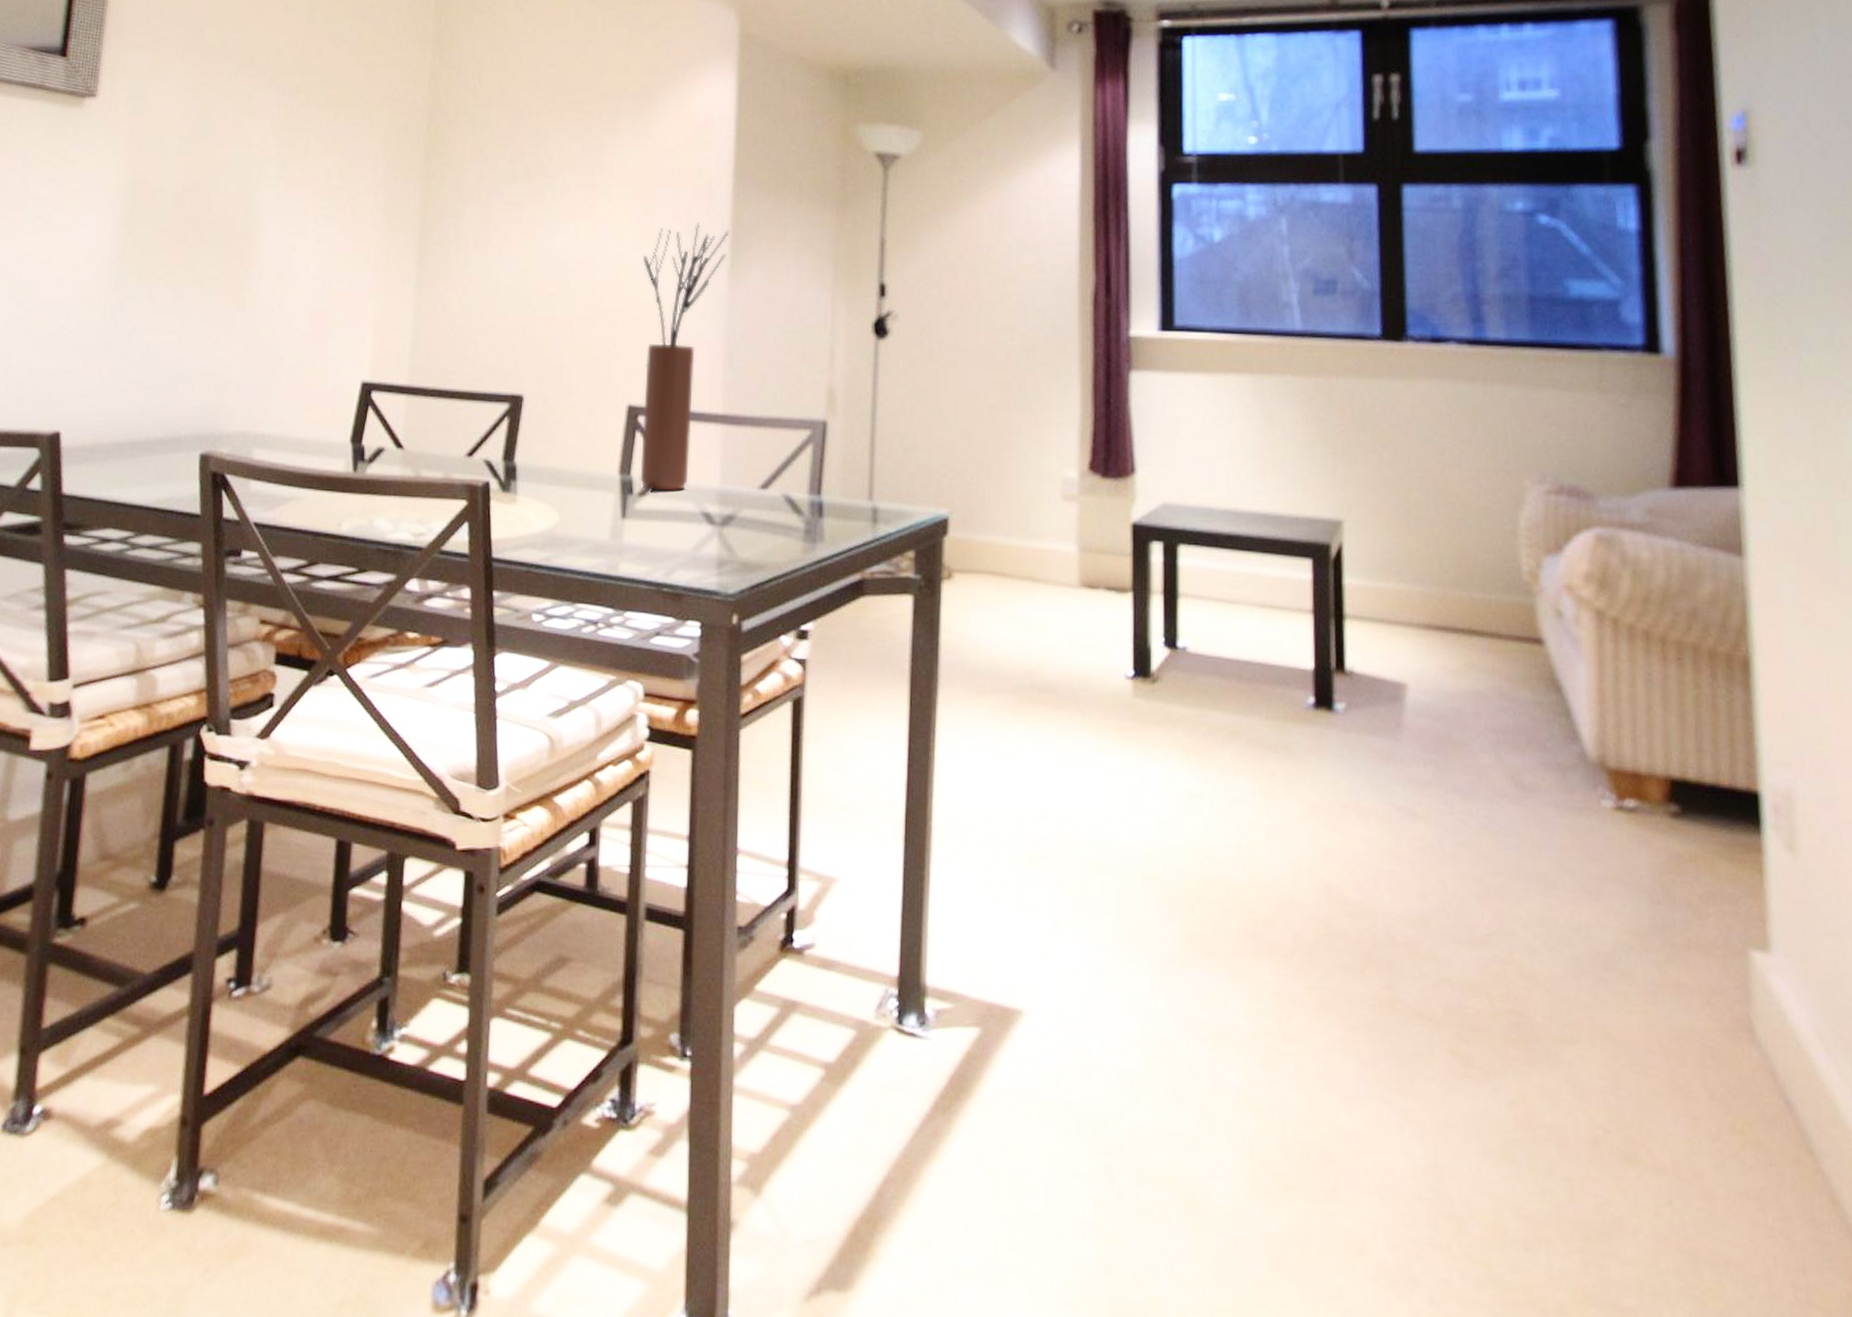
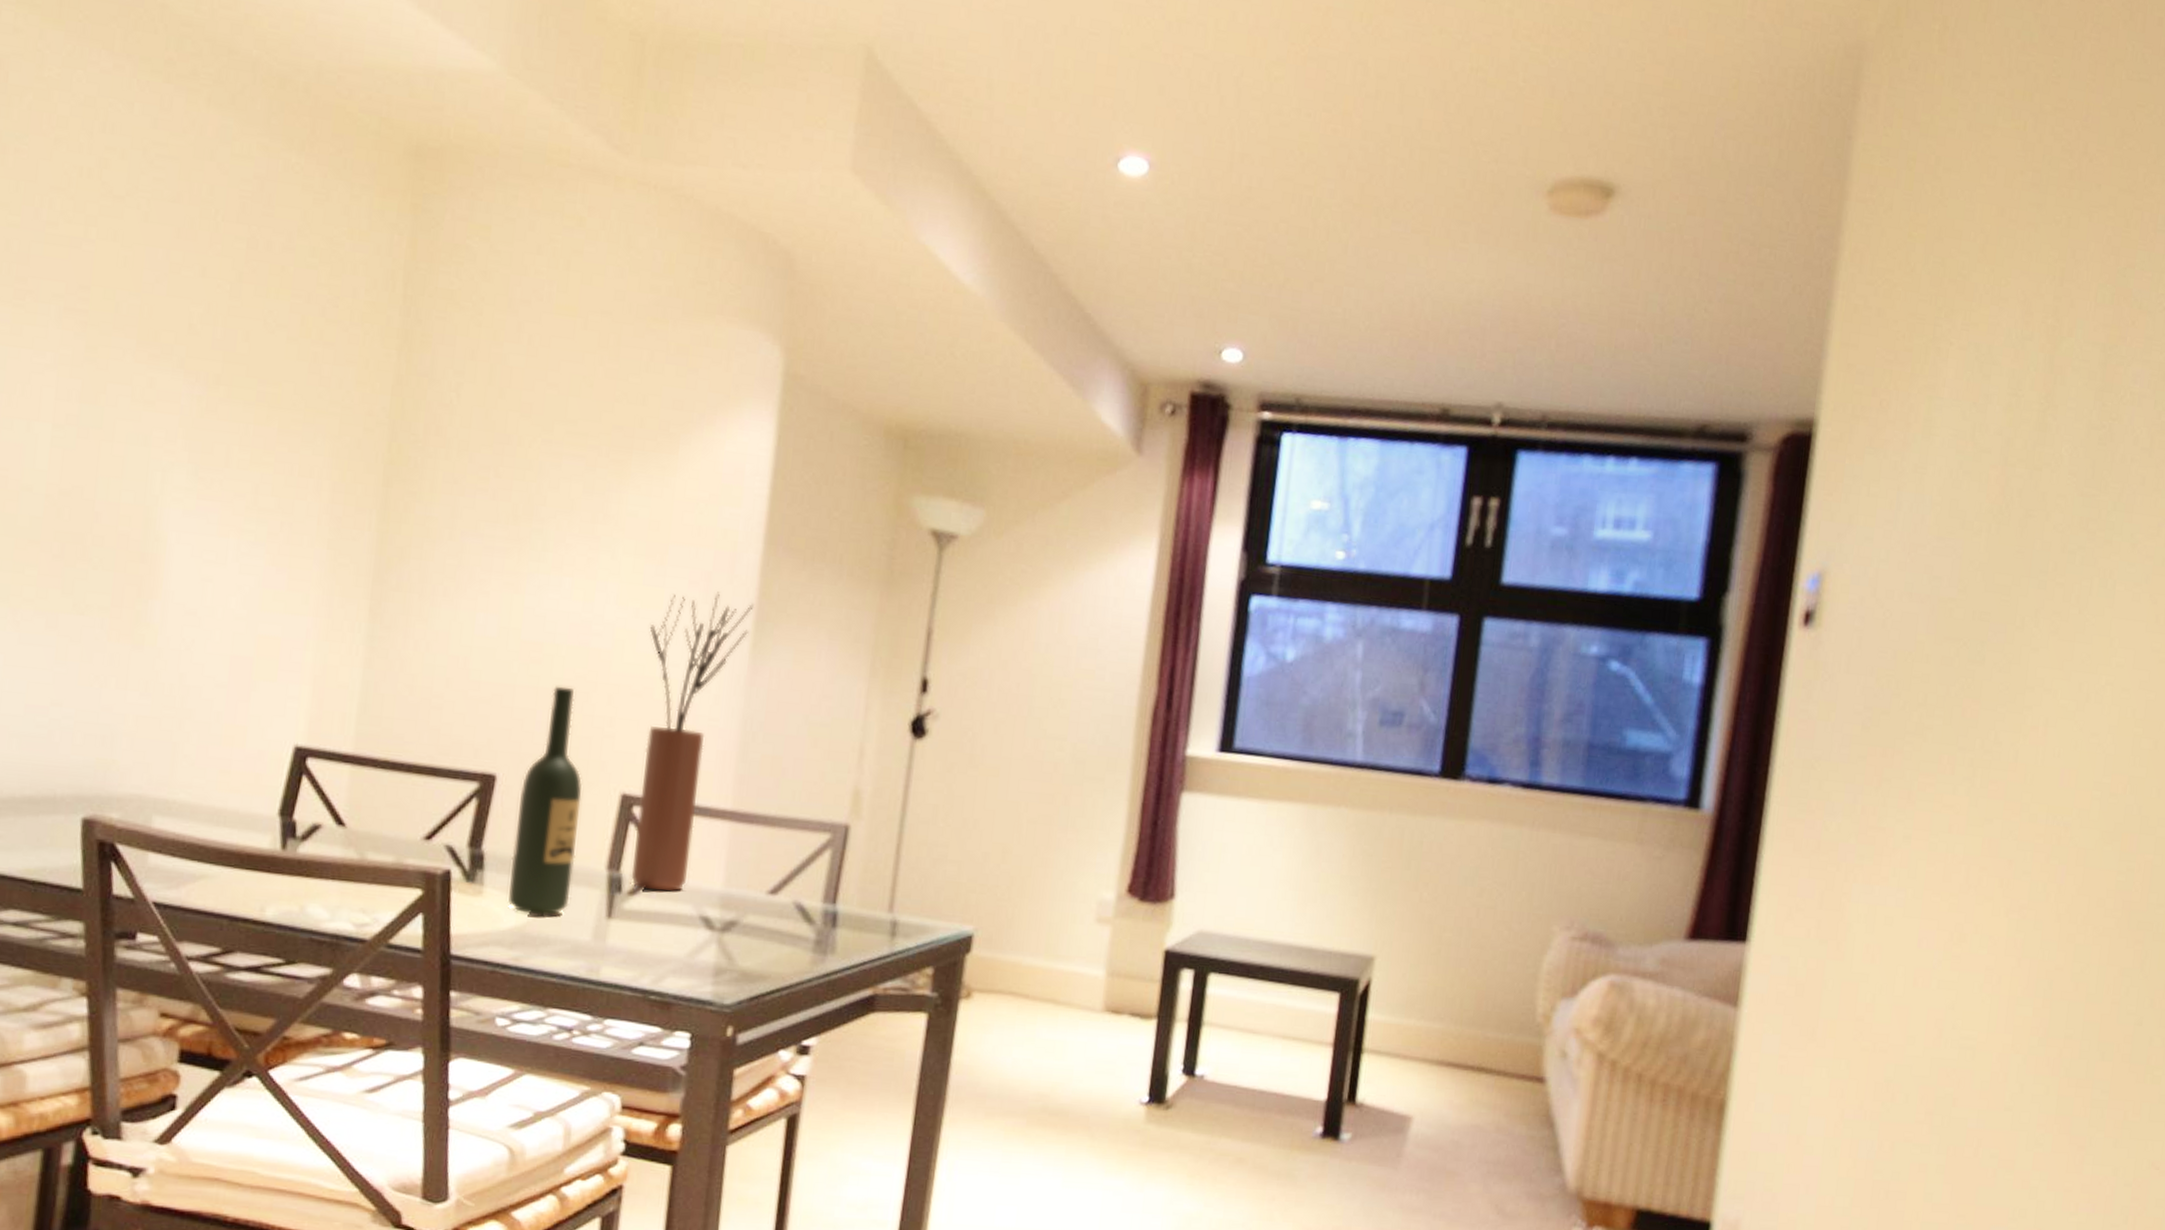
wine bottle: none [538,315,595,519] -> present [508,686,582,916]

